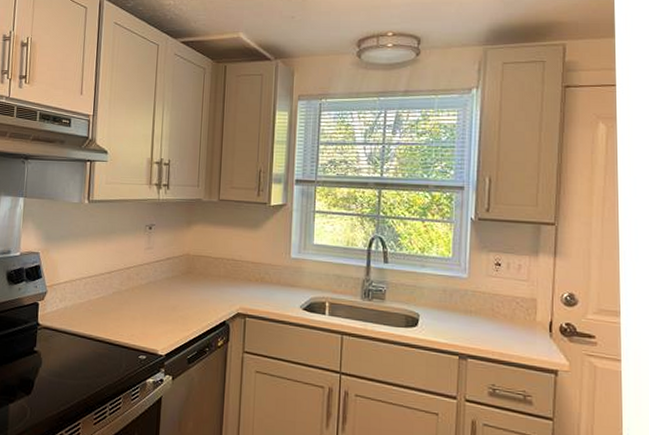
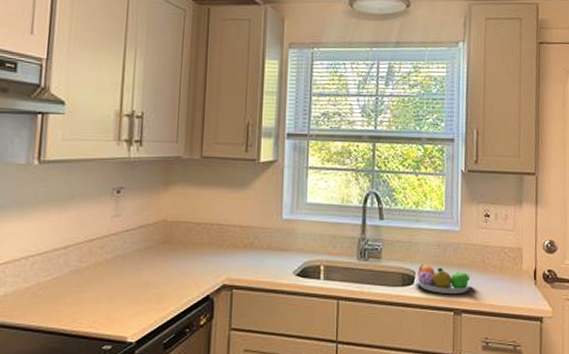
fruit bowl: none [418,308,481,339] -> present [414,264,473,293]

